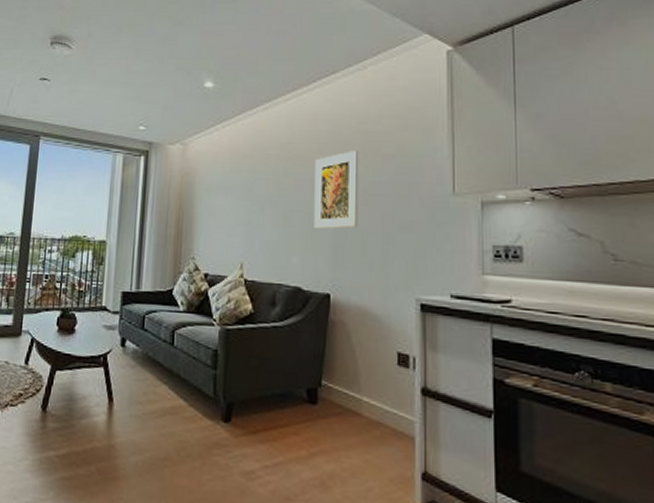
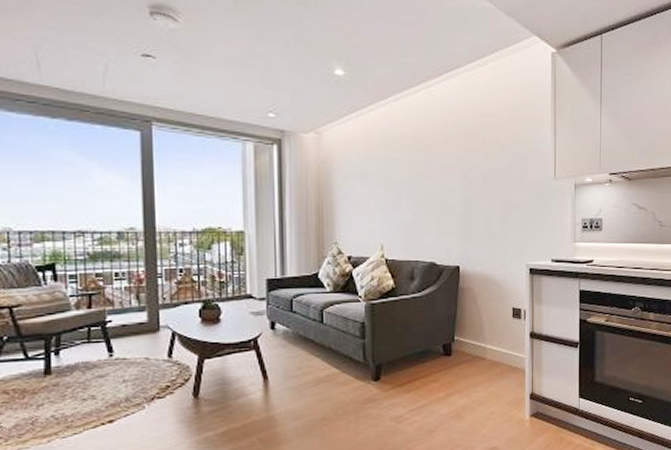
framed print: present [314,151,359,230] -> none [444,141,481,212]

